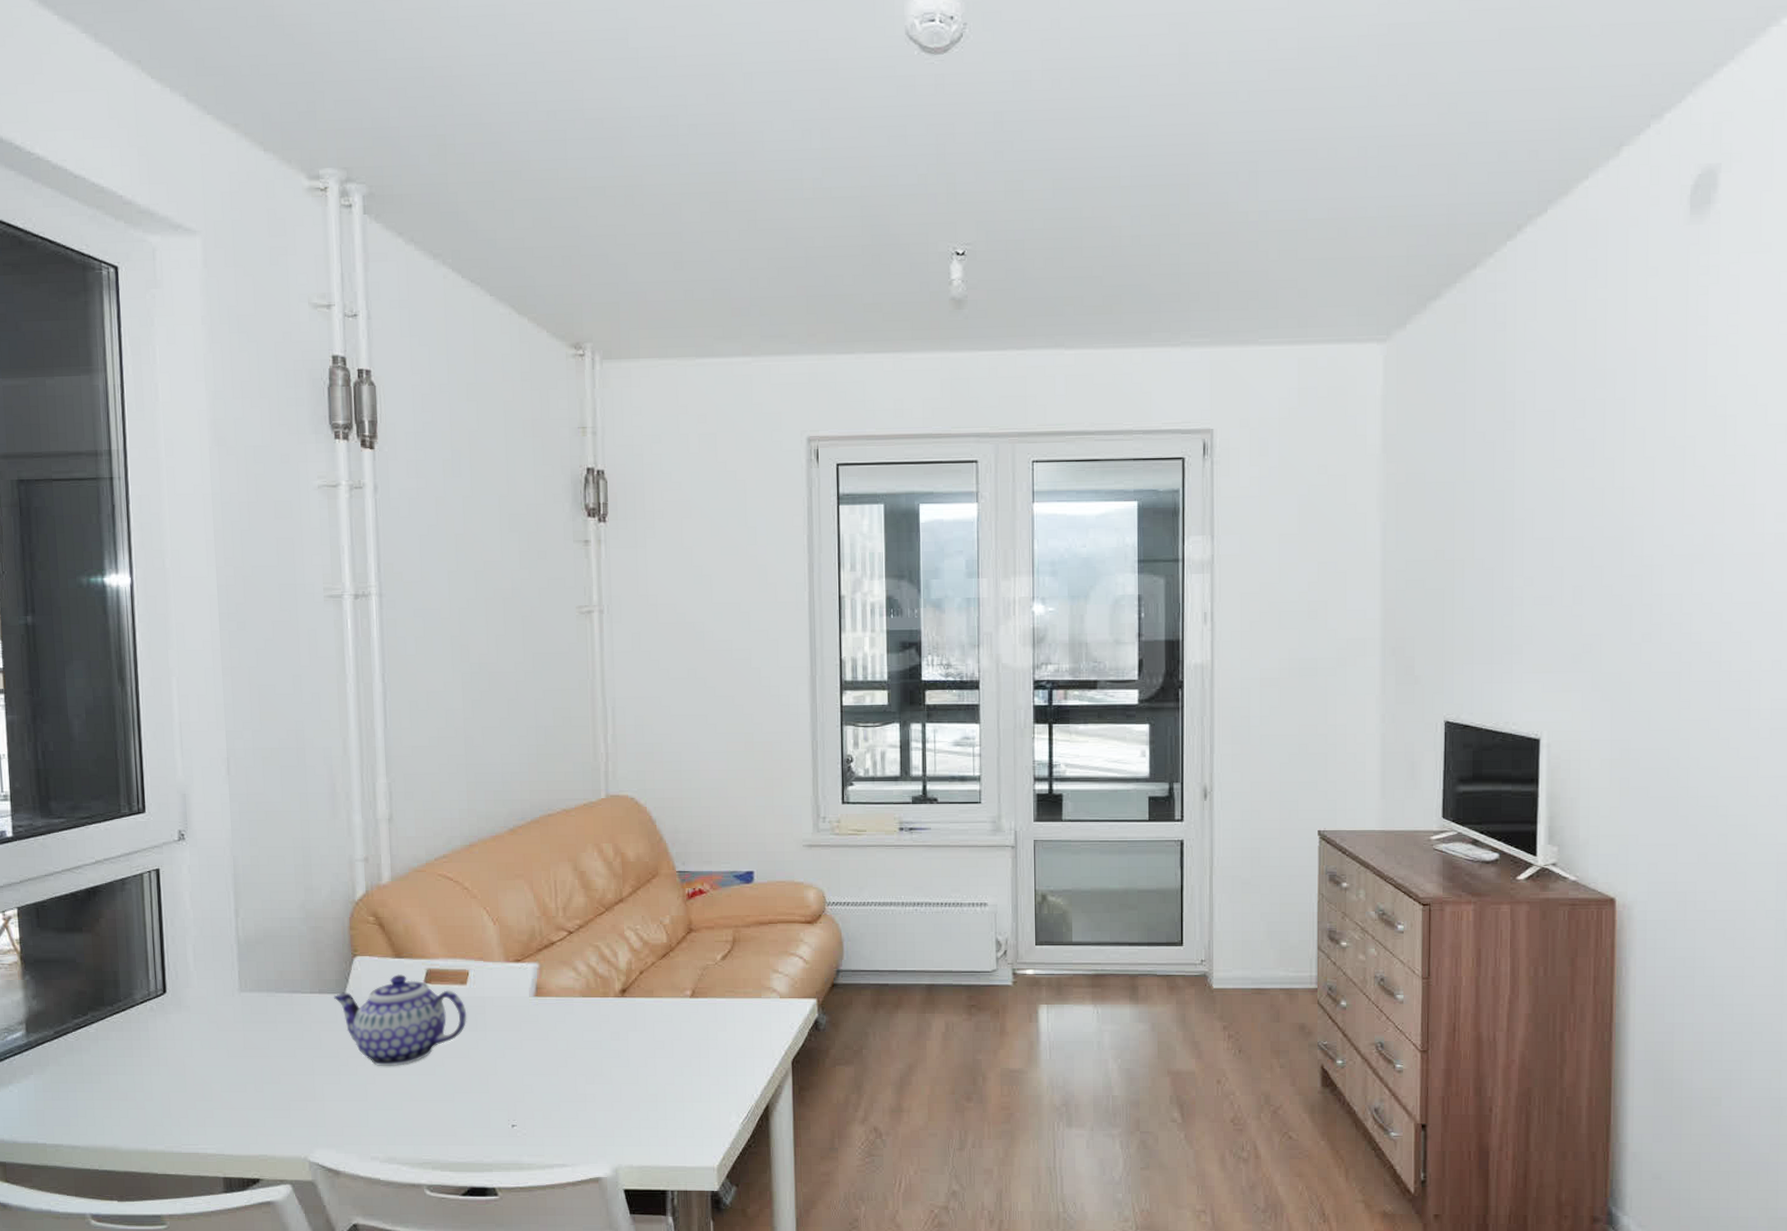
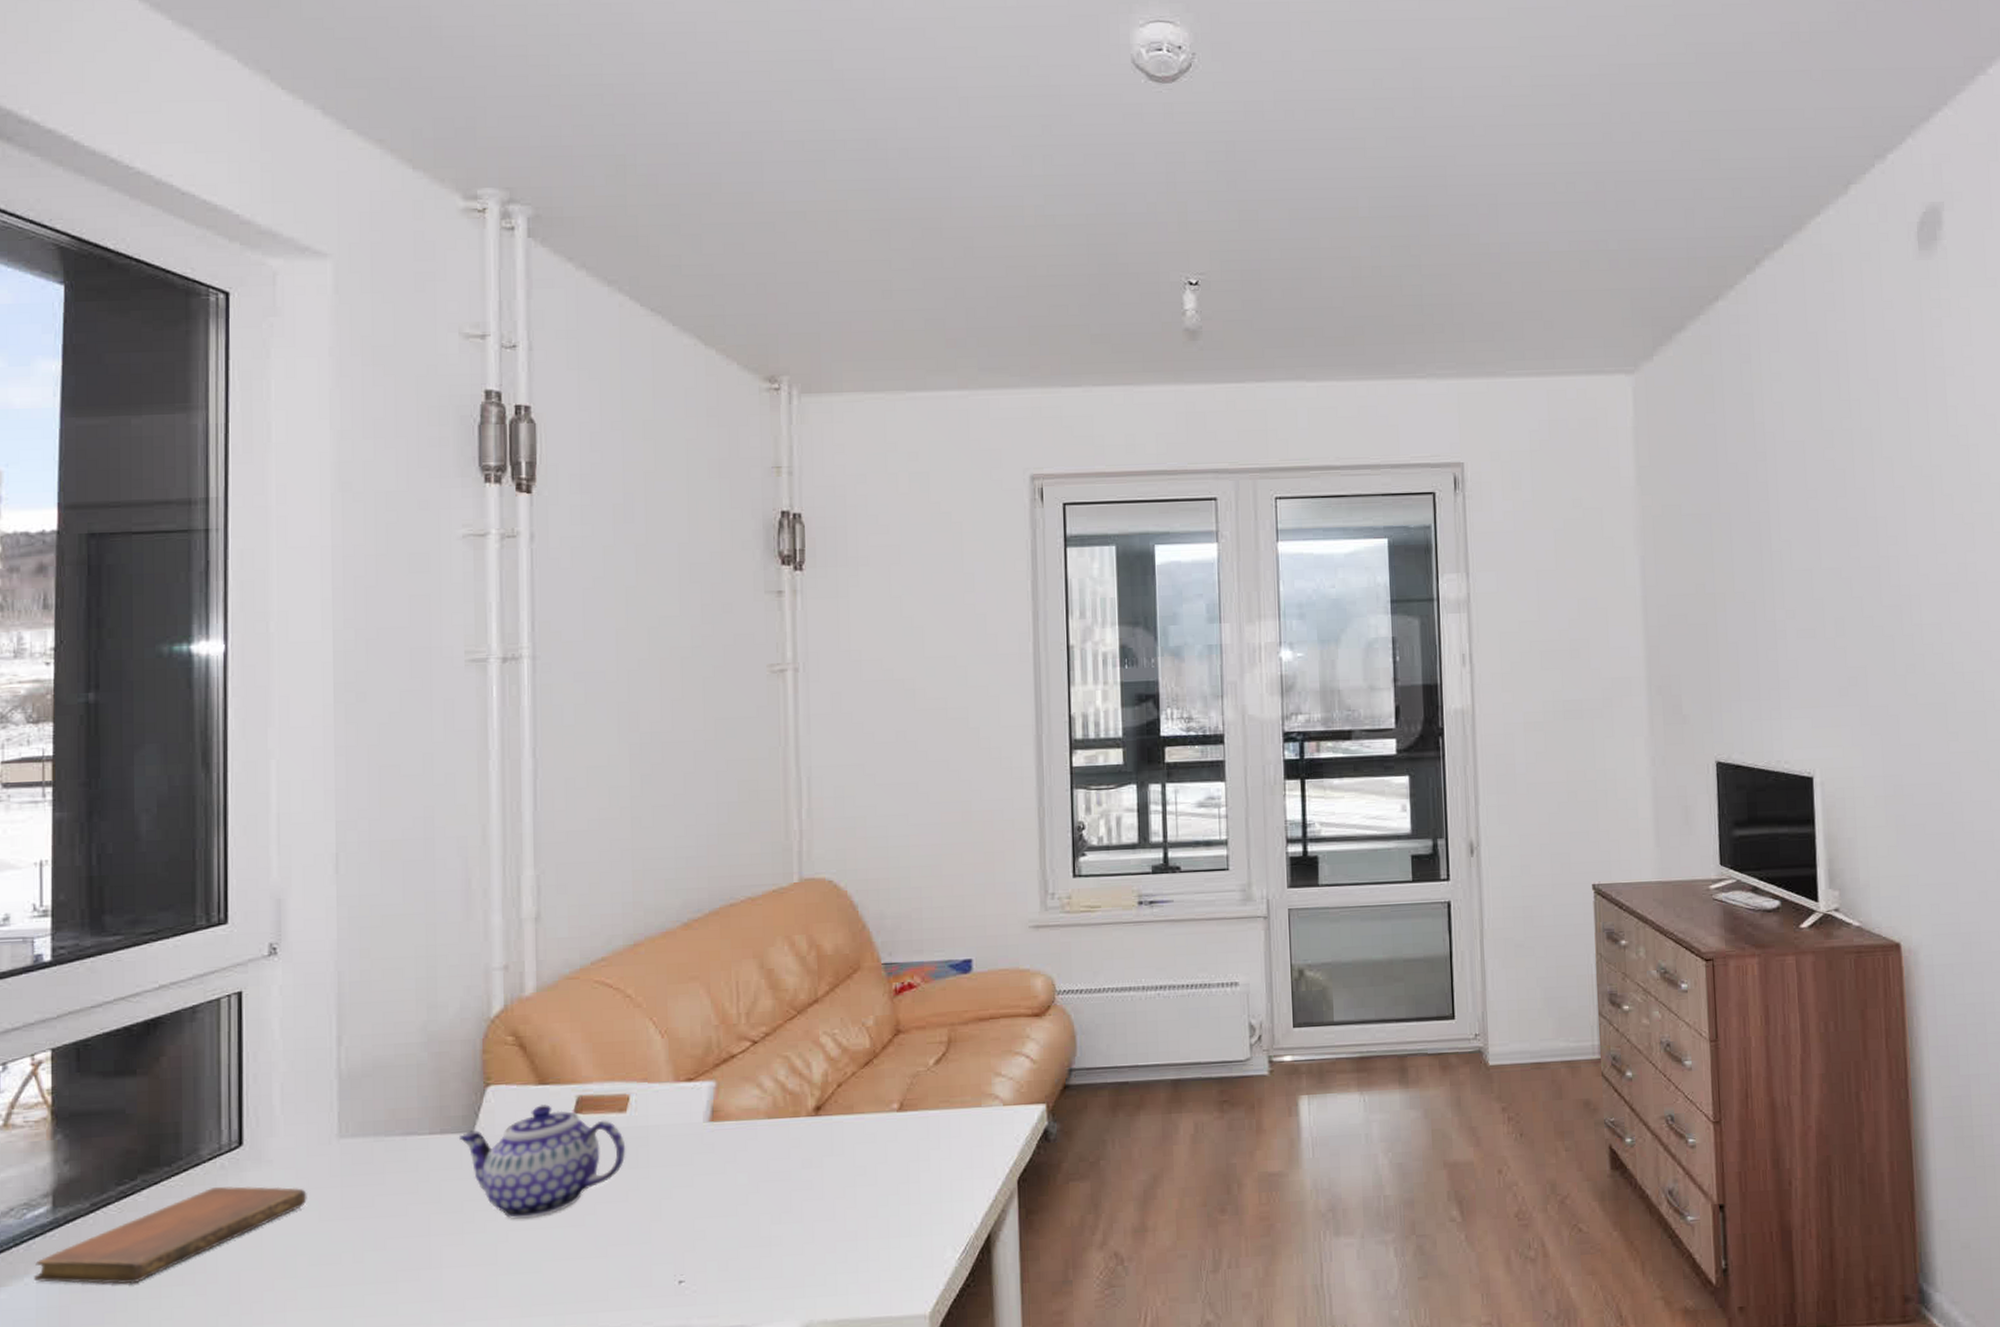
notebook: none [16,1024,218,1096] -> present [34,1186,307,1285]

